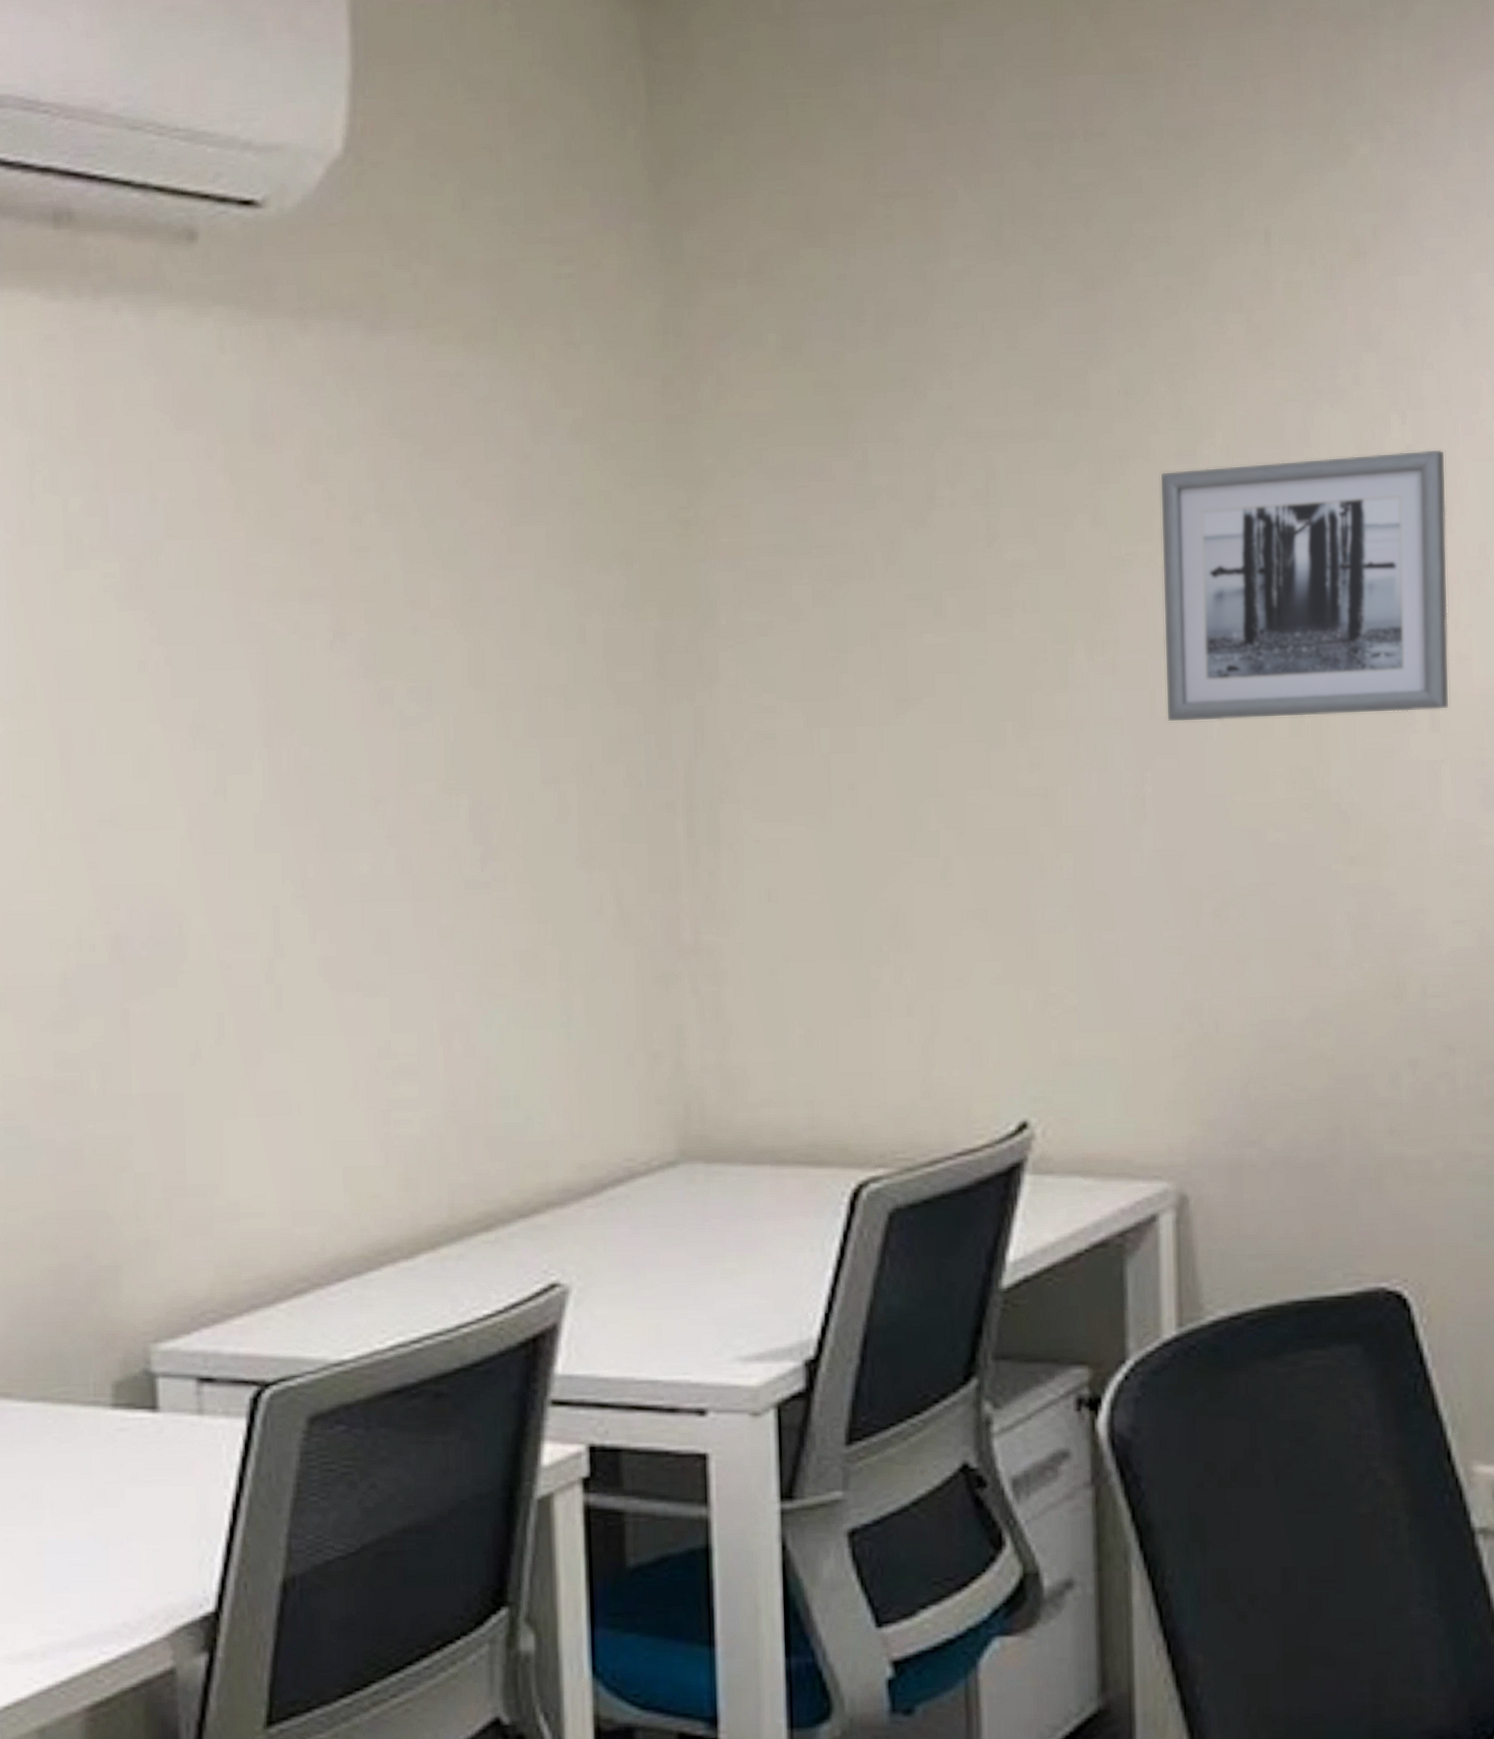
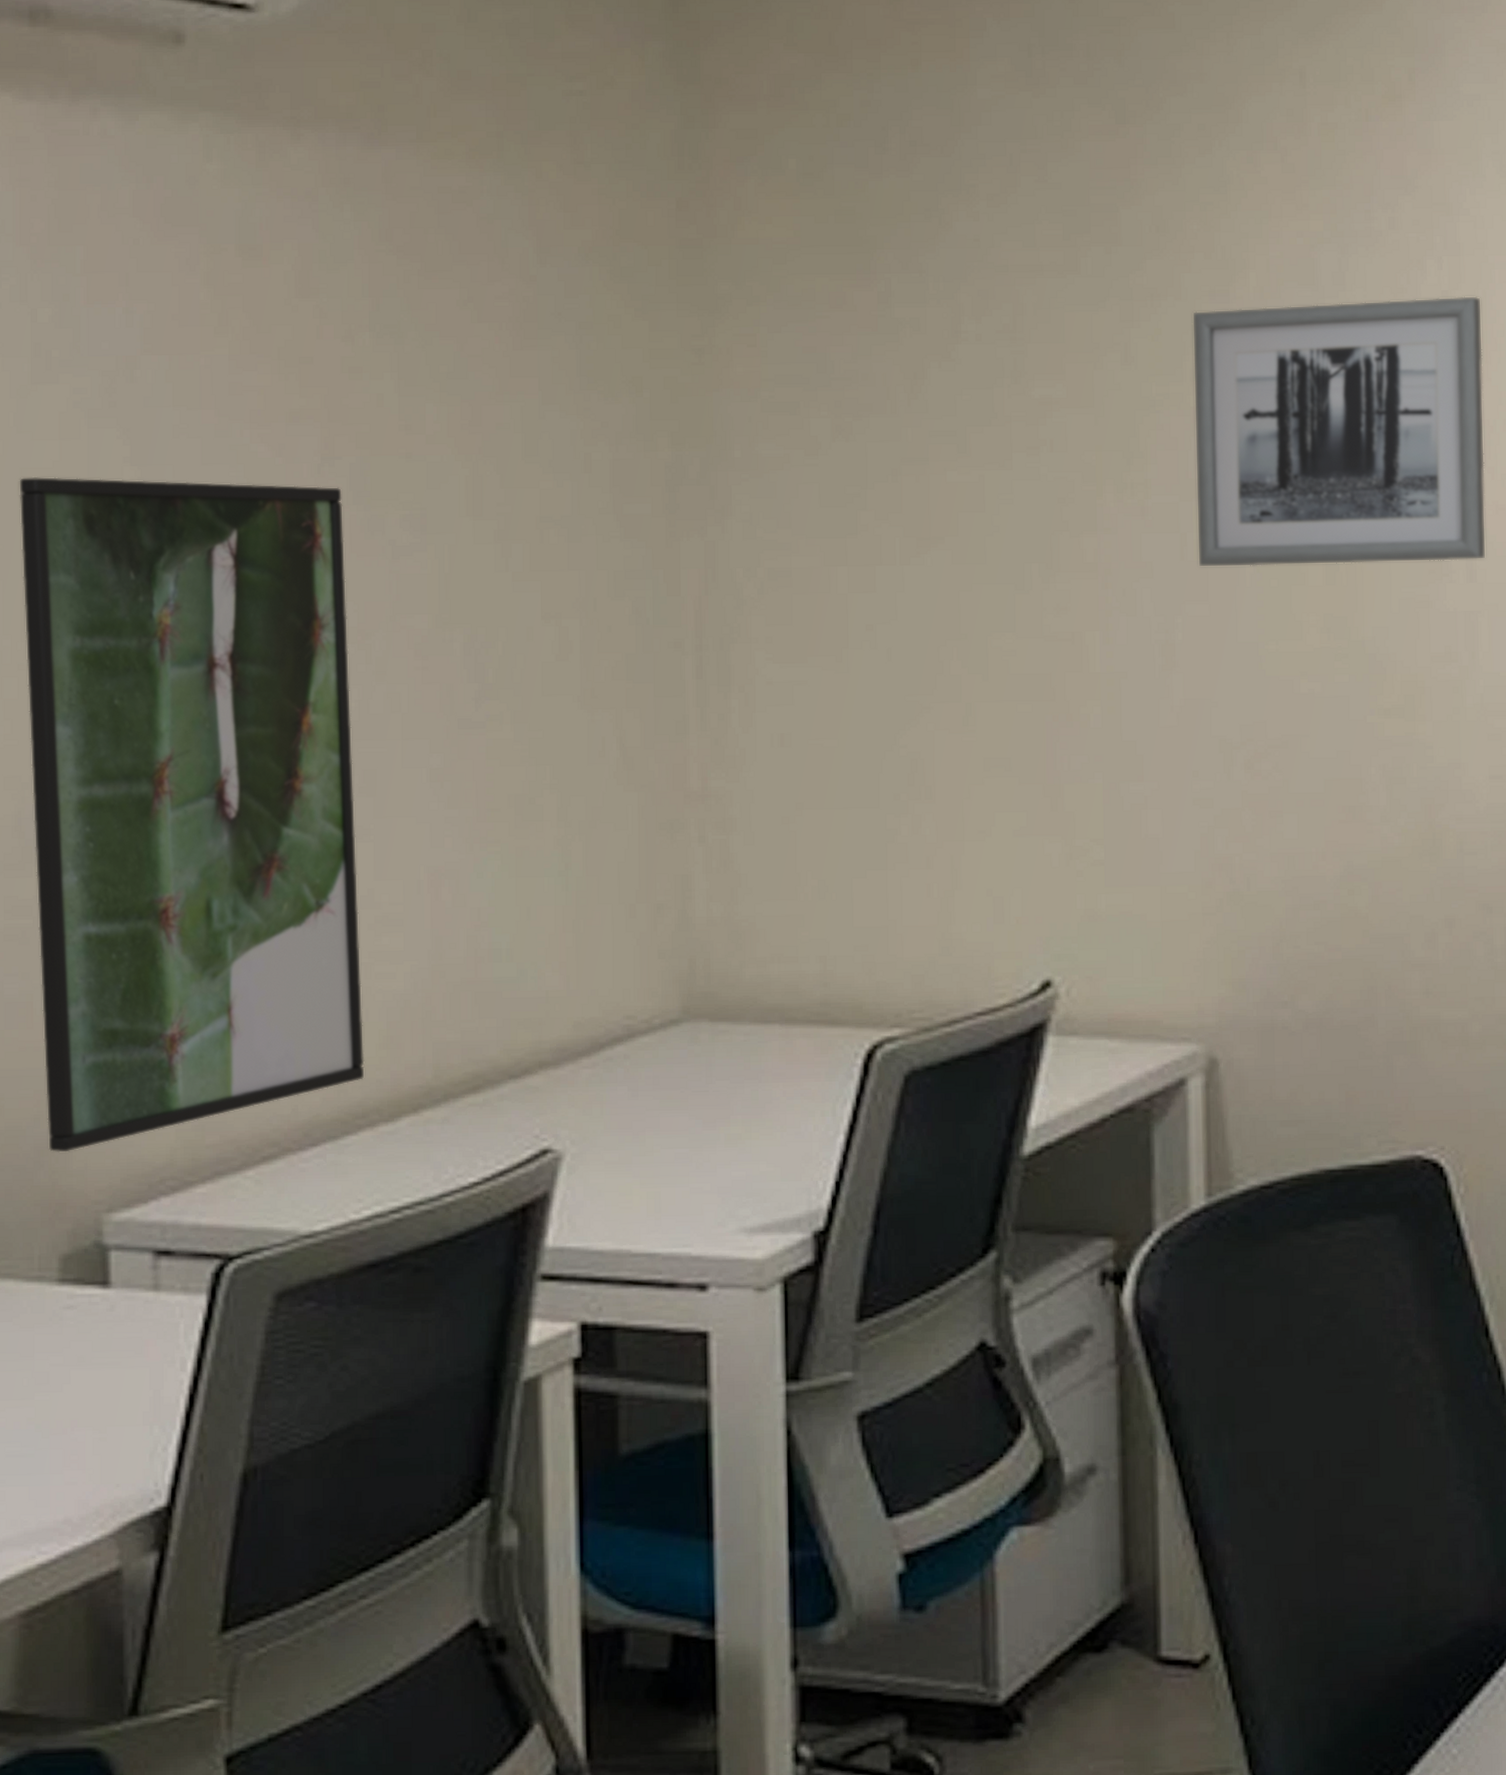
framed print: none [56,658,385,1288] -> present [19,477,365,1153]

